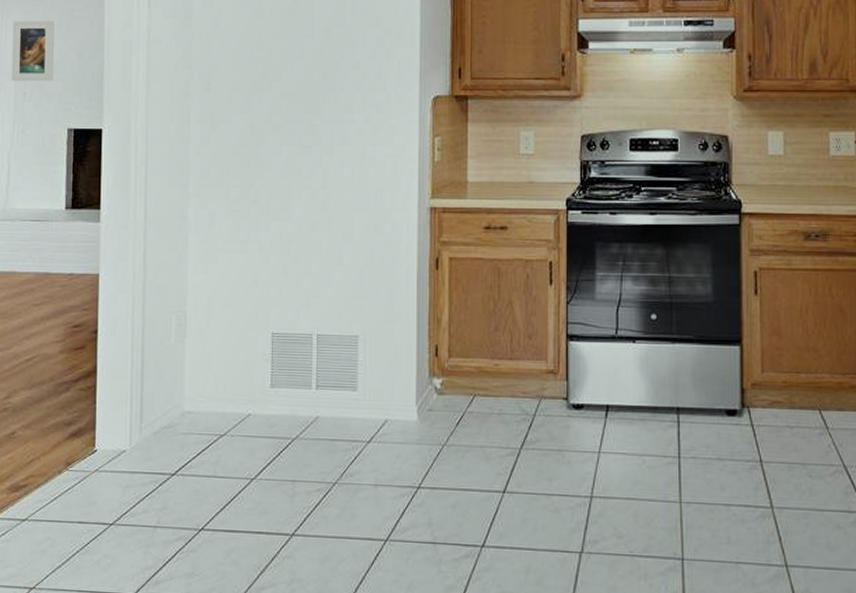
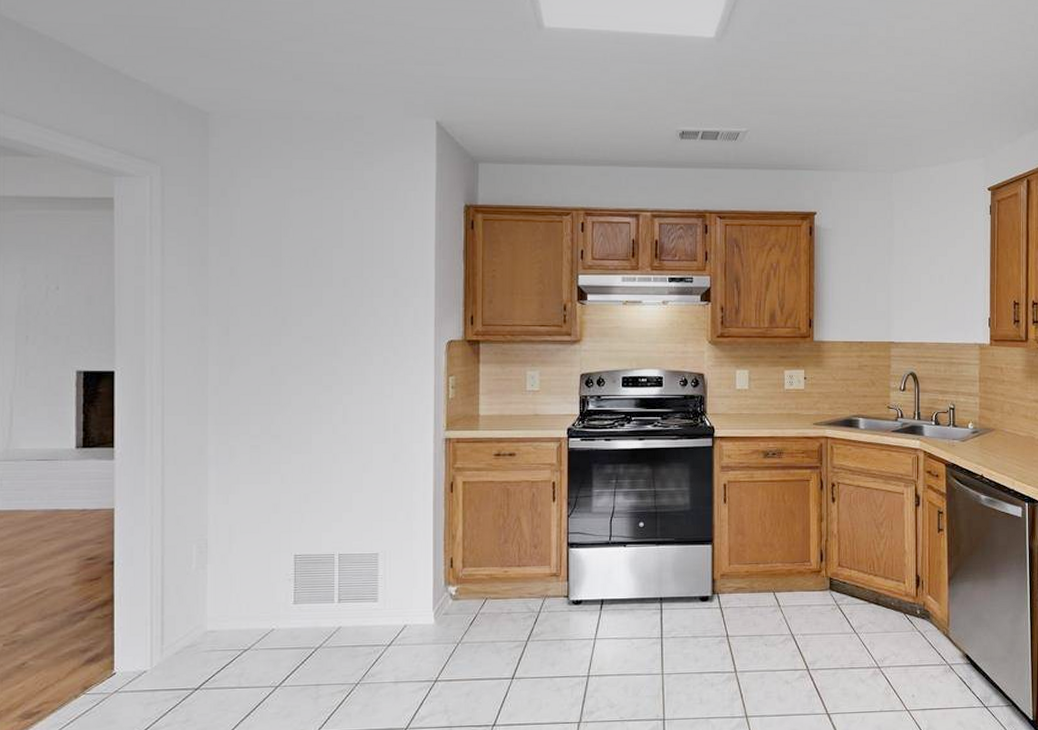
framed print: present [11,21,55,82] -> none [11,266,59,325]

